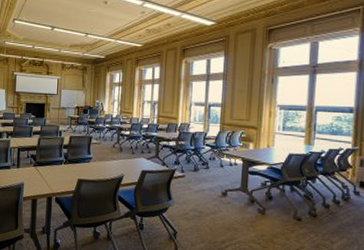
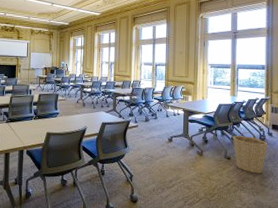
basket: none [305,189,353,241] -> present [233,132,268,174]

